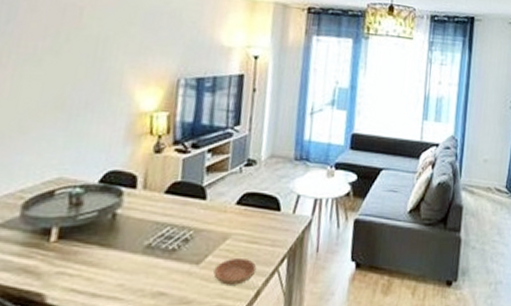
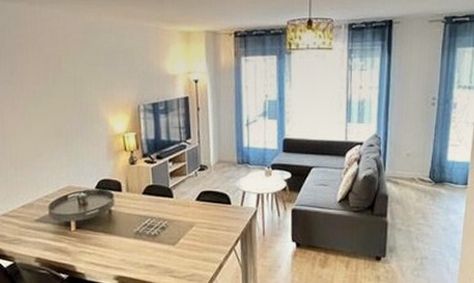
saucer: present [213,259,257,285] -> none [186,241,218,260]

